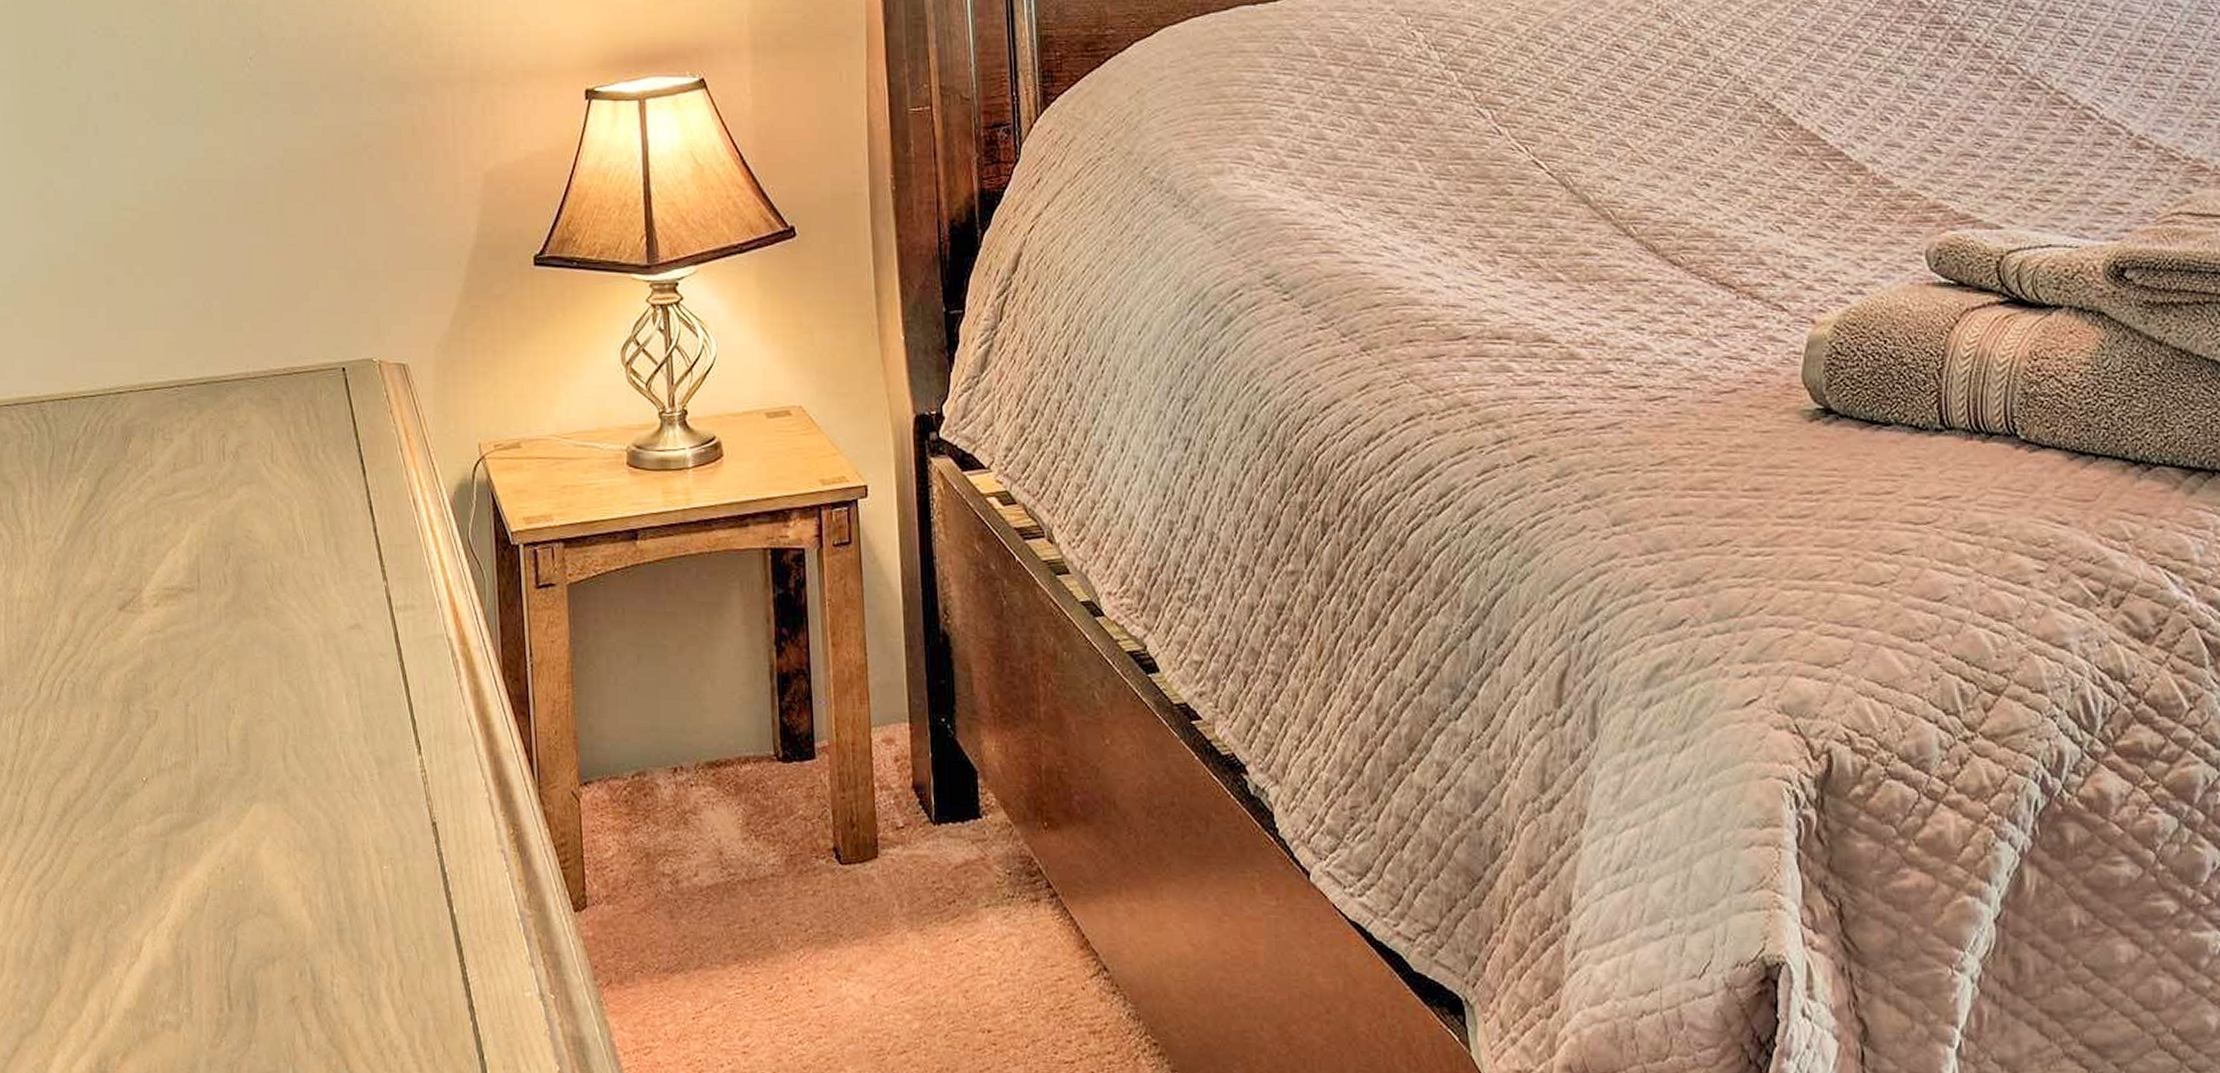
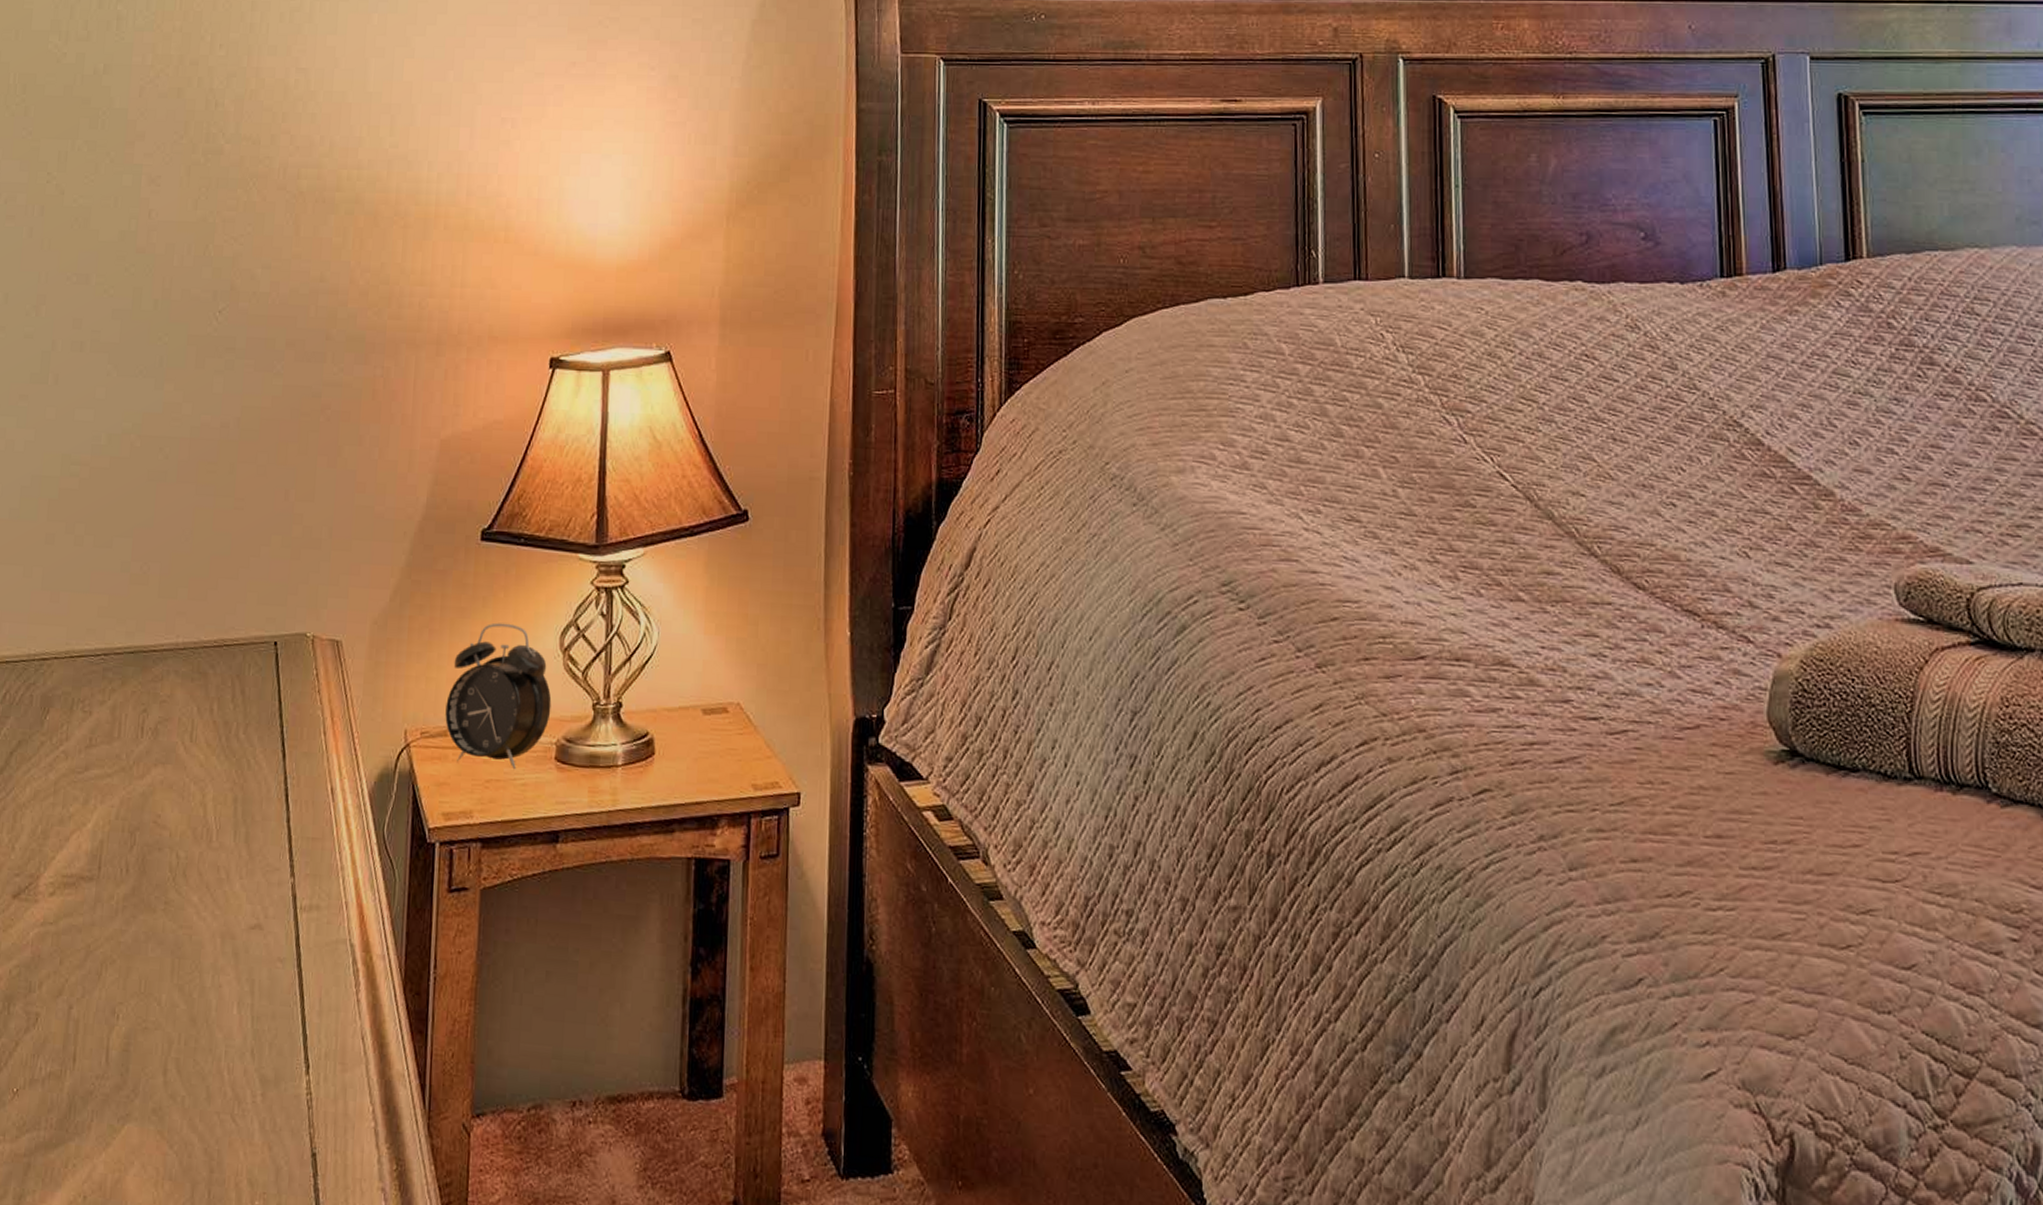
alarm clock: none [516,341,619,476] -> present [445,622,552,770]

